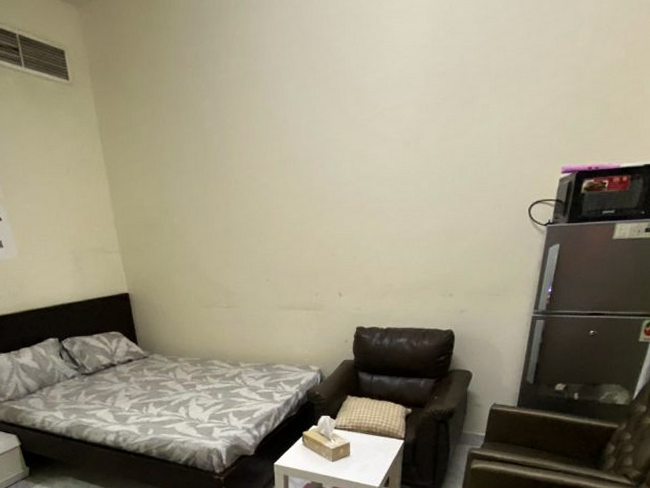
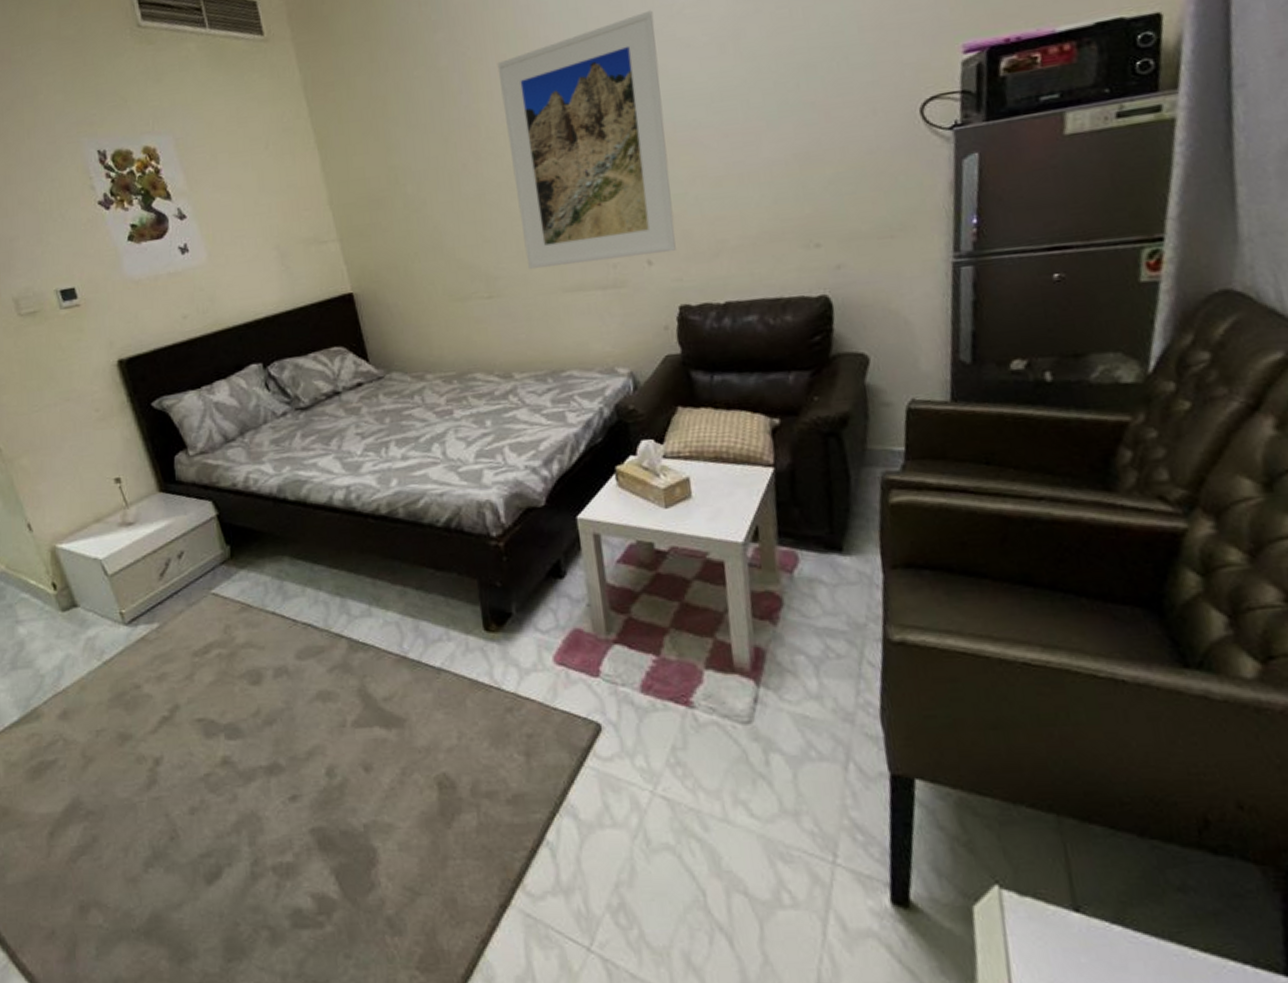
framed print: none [247,108,363,291] -> present [497,10,676,270]

